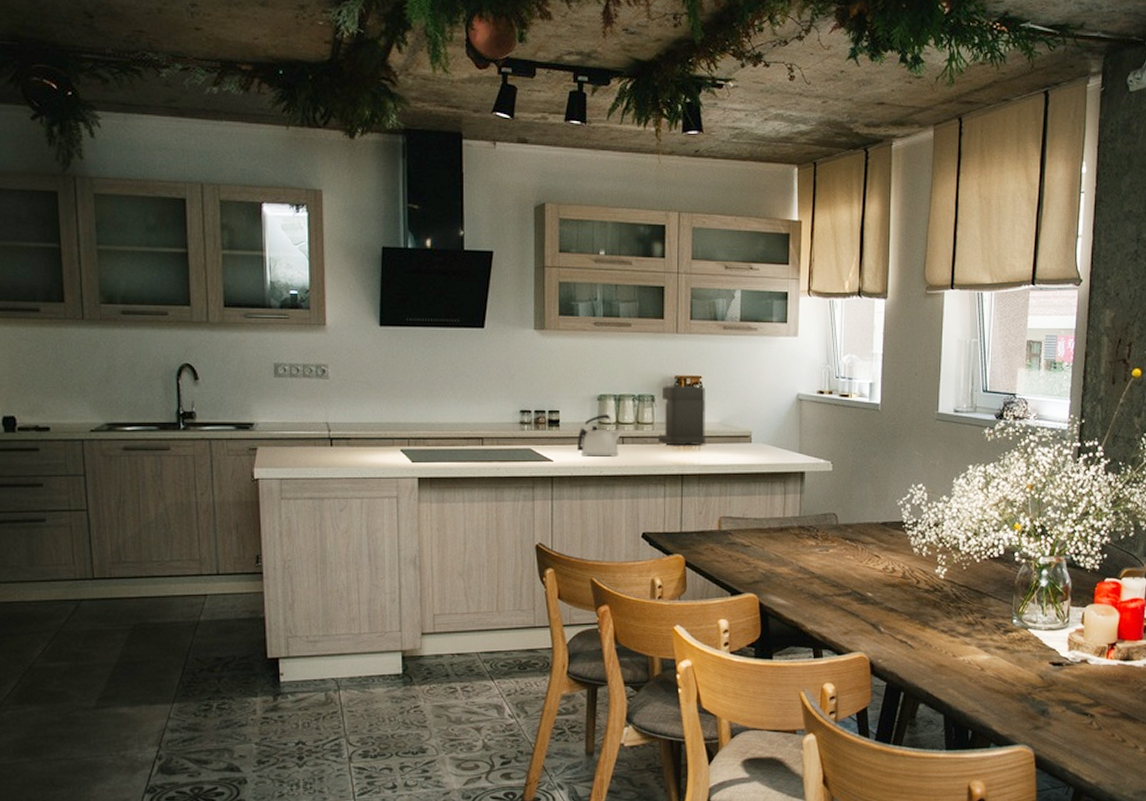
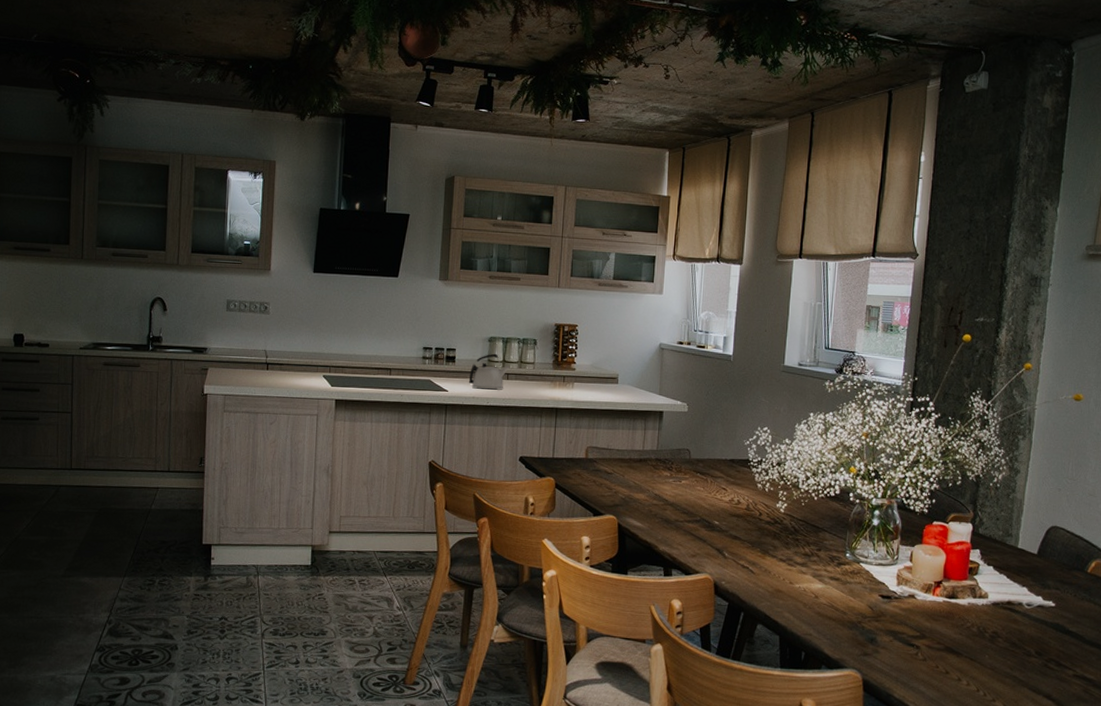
coffee maker: present [659,386,705,445] -> none [538,332,581,384]

